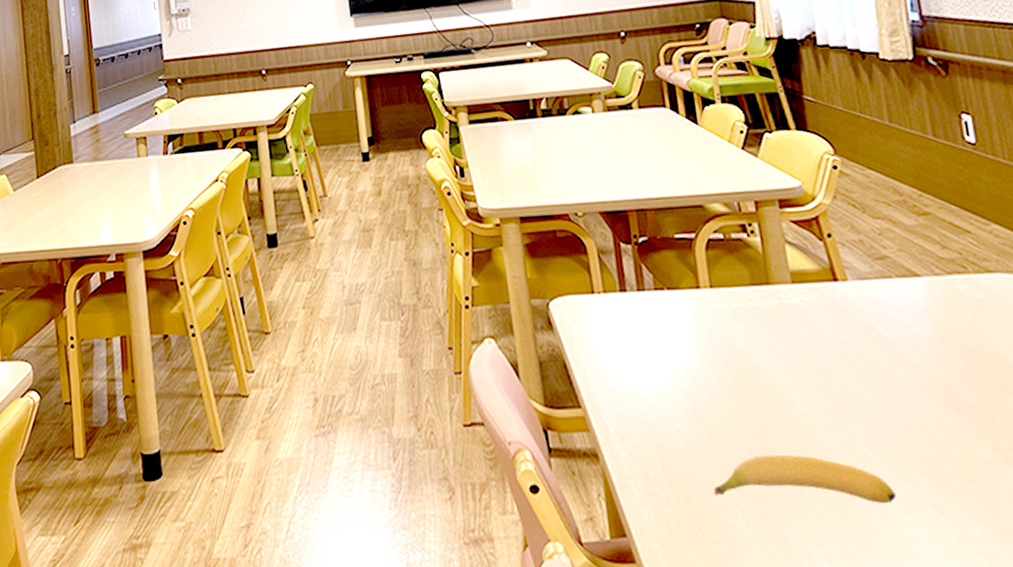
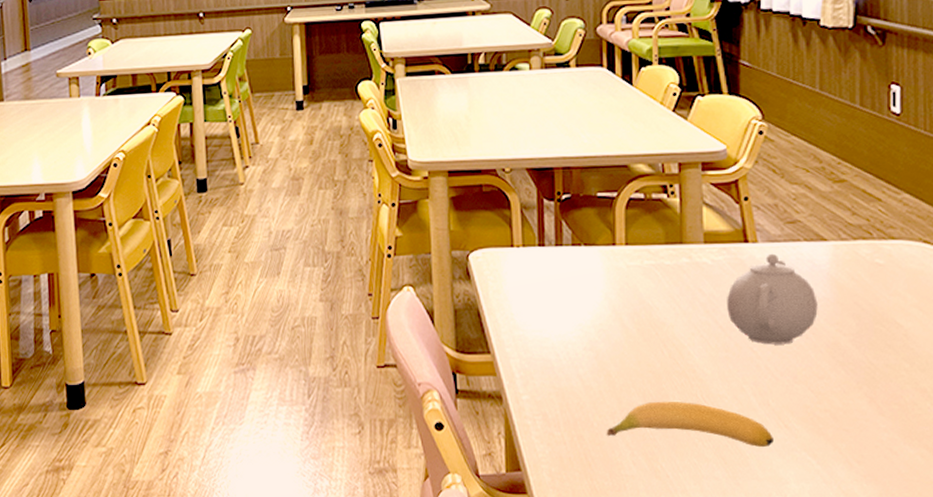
teapot: none [823,291,923,390] -> present [727,253,818,345]

